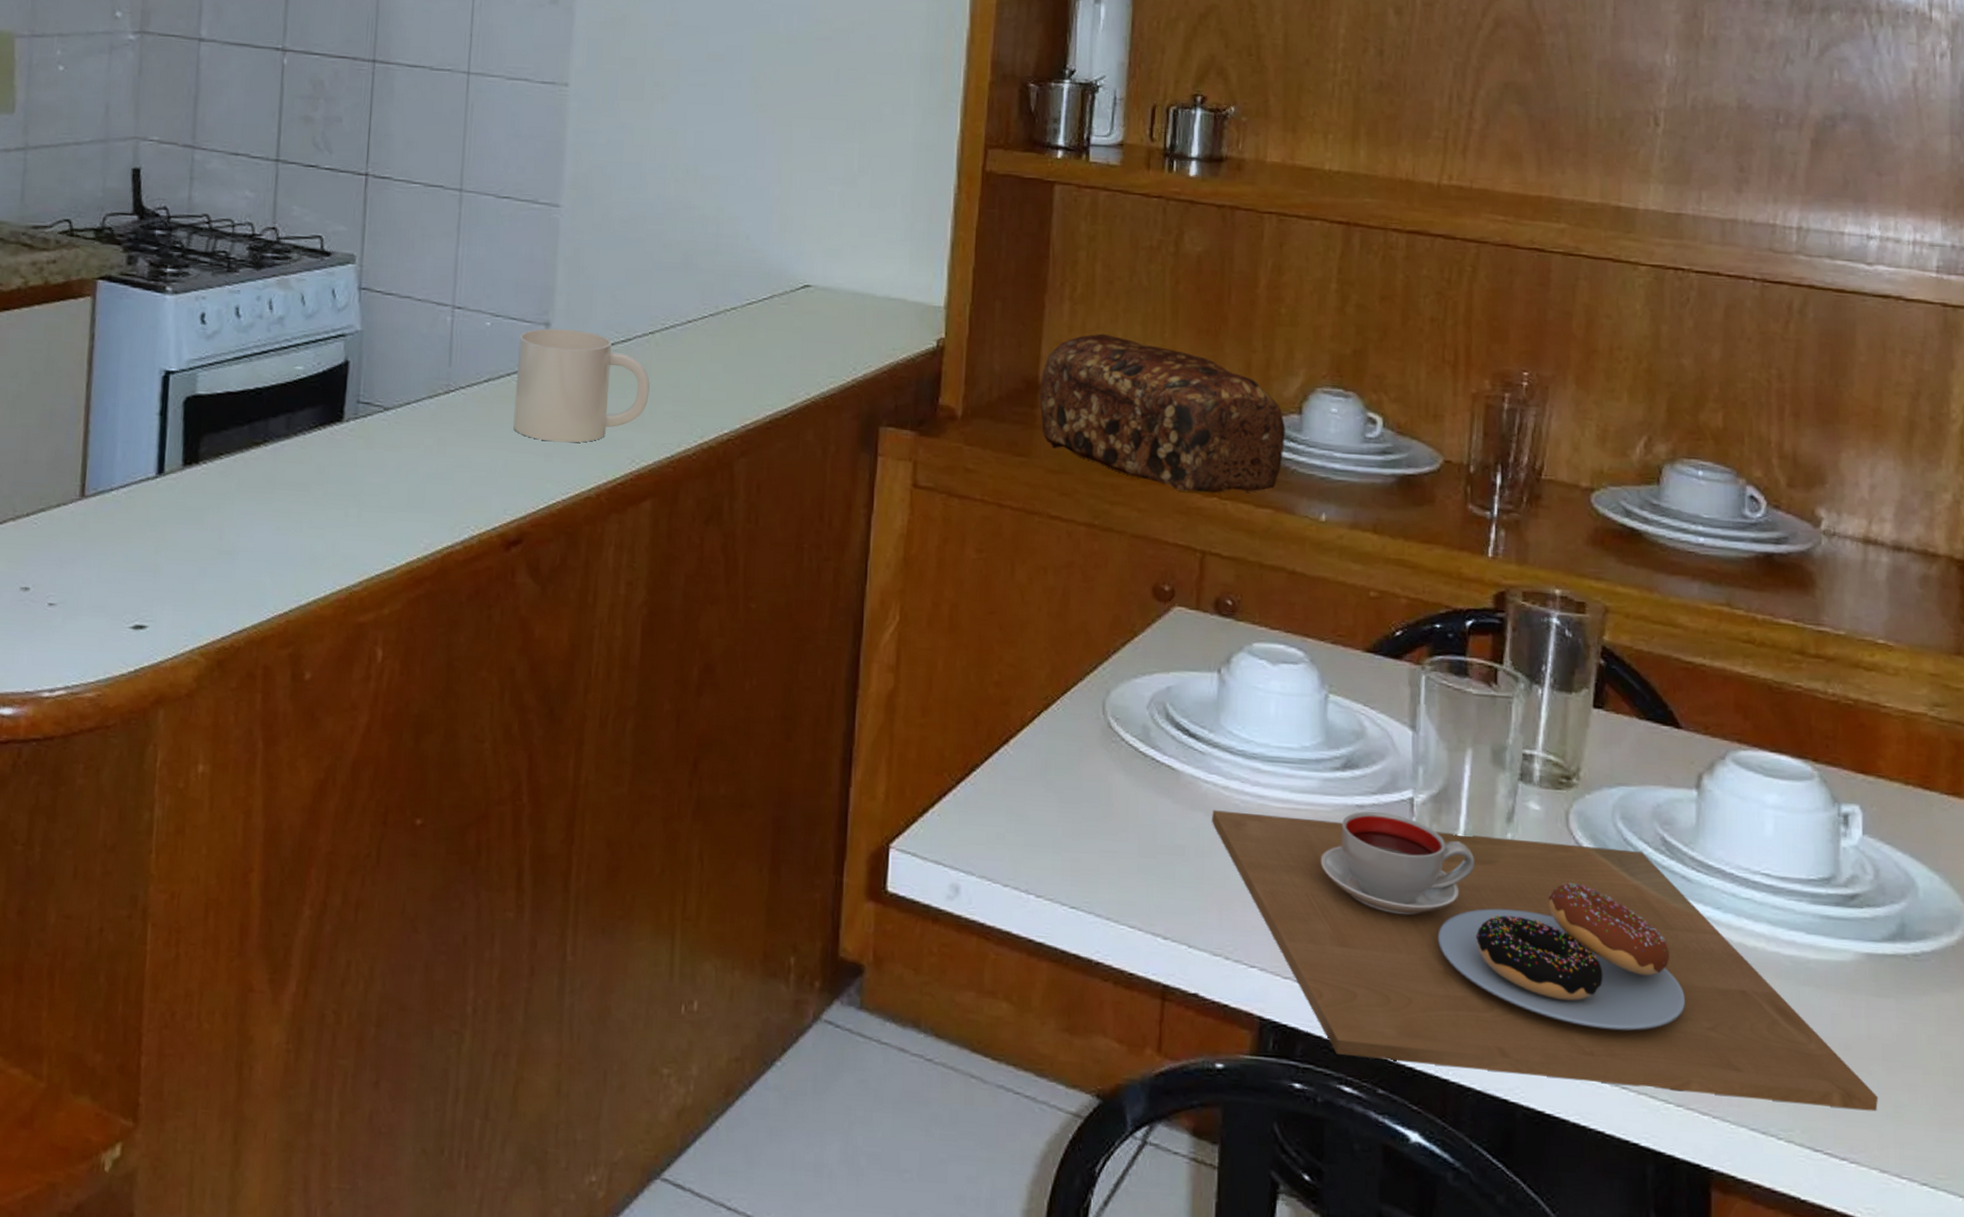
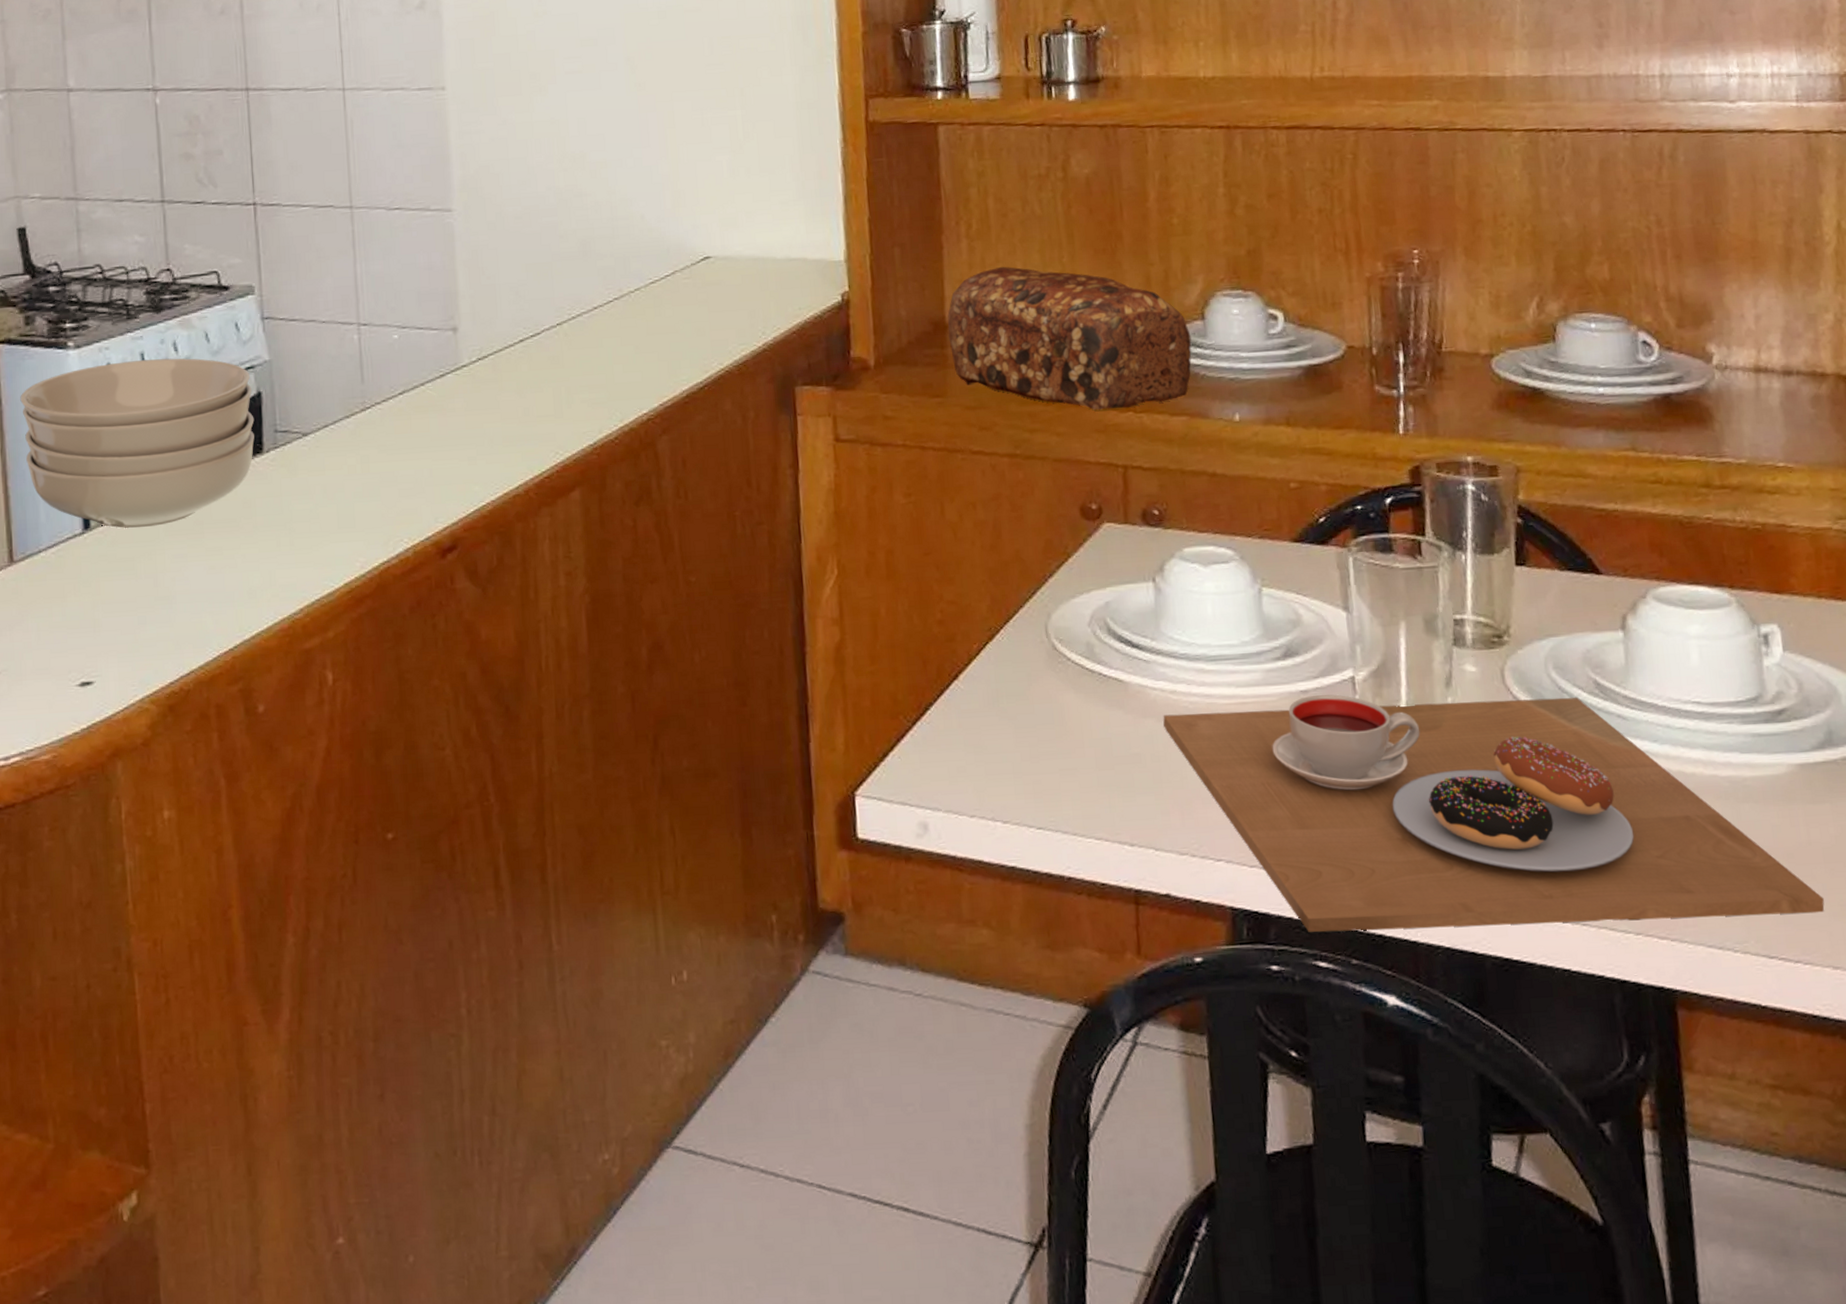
bowl: none [110,313,341,480] -> present [20,358,254,528]
mug: present [513,328,650,443] -> none [429,331,565,445]

